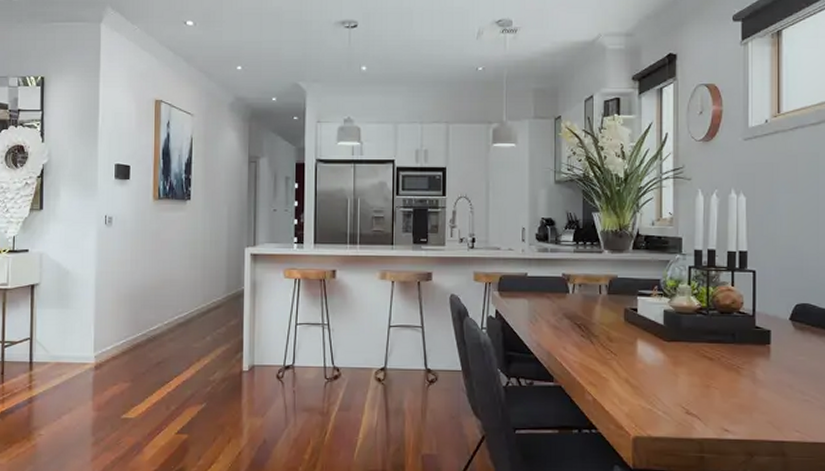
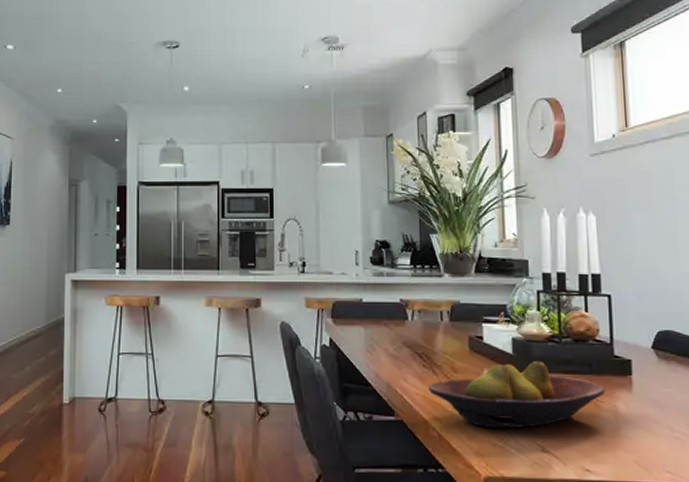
fruit bowl: none [585,331,746,393] -> present [428,361,606,429]

